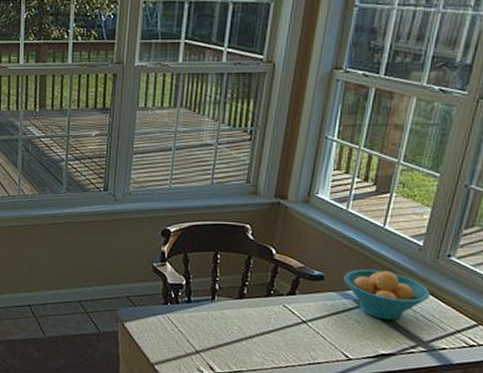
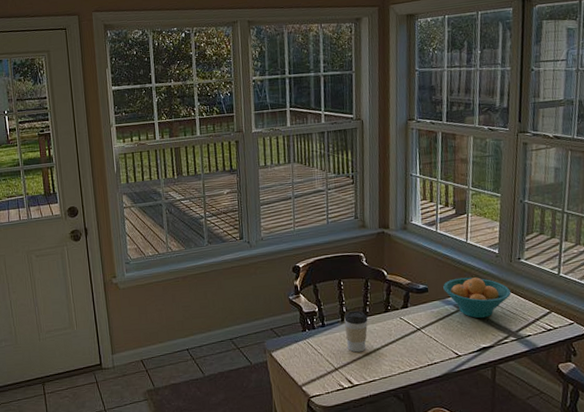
coffee cup: none [214,289,244,338] -> present [344,310,368,353]

